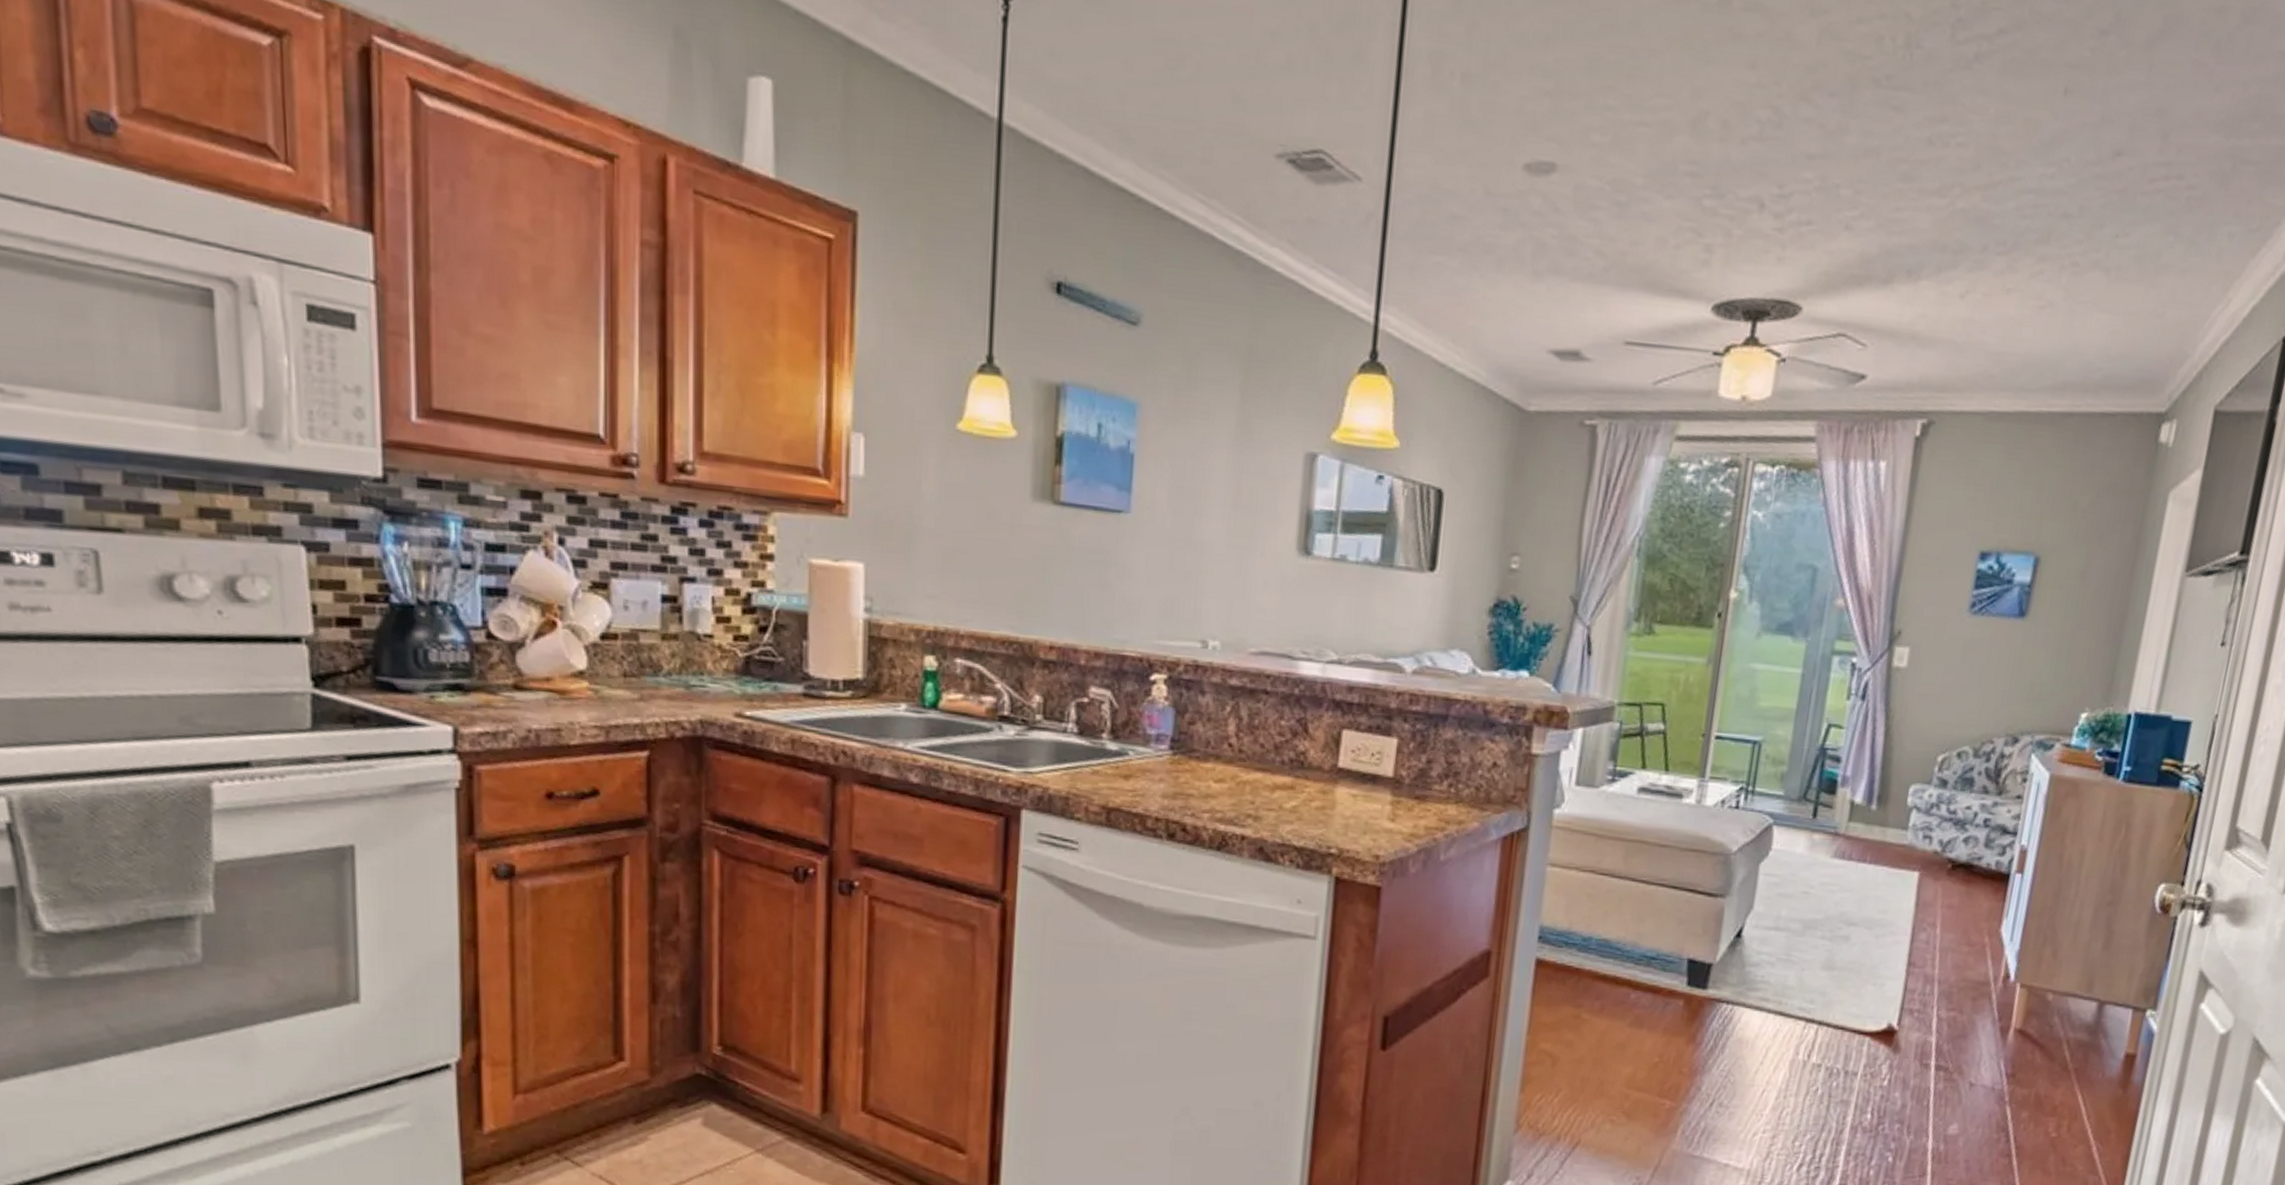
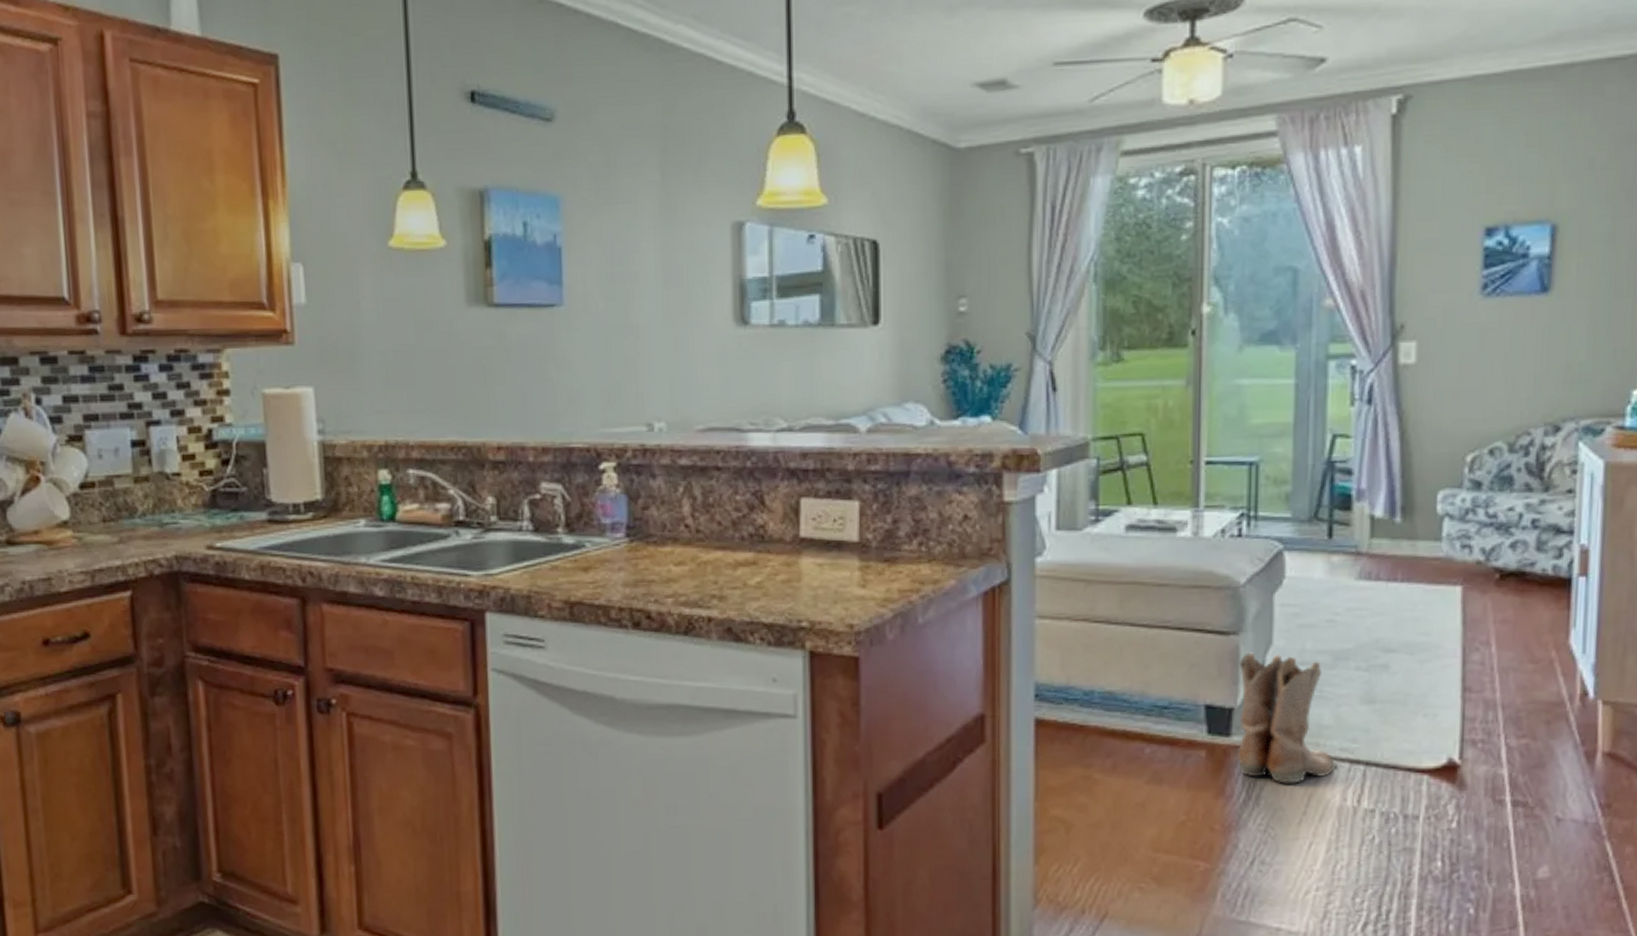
boots: none [1710,914,1796,1036] -> present [1238,652,1339,784]

